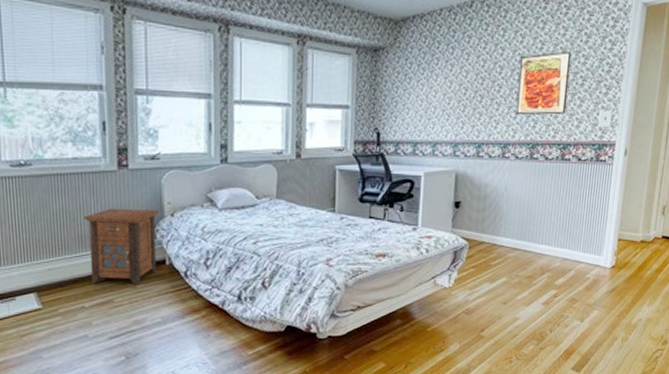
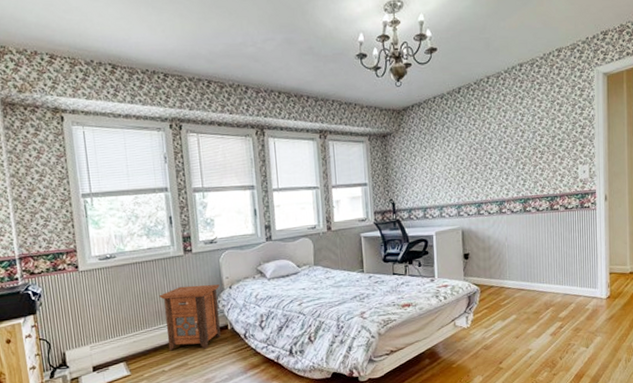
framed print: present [516,51,572,115] -> none [505,119,550,177]

